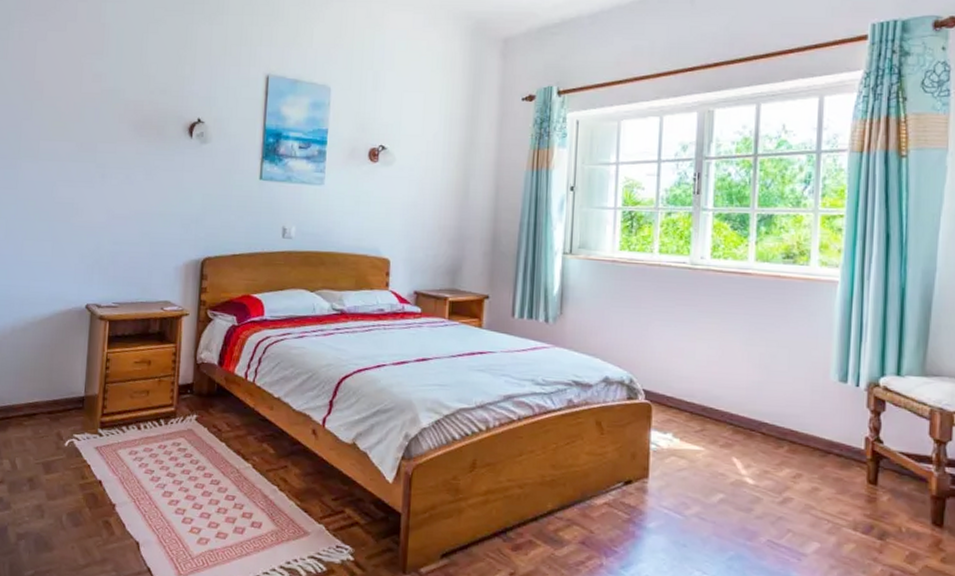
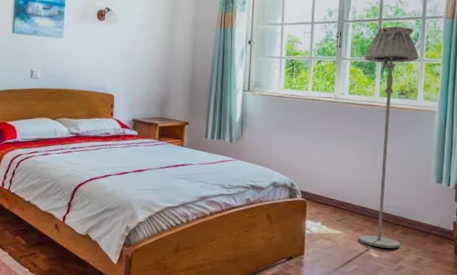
floor lamp: none [726,163,812,473] -> present [359,26,419,249]

